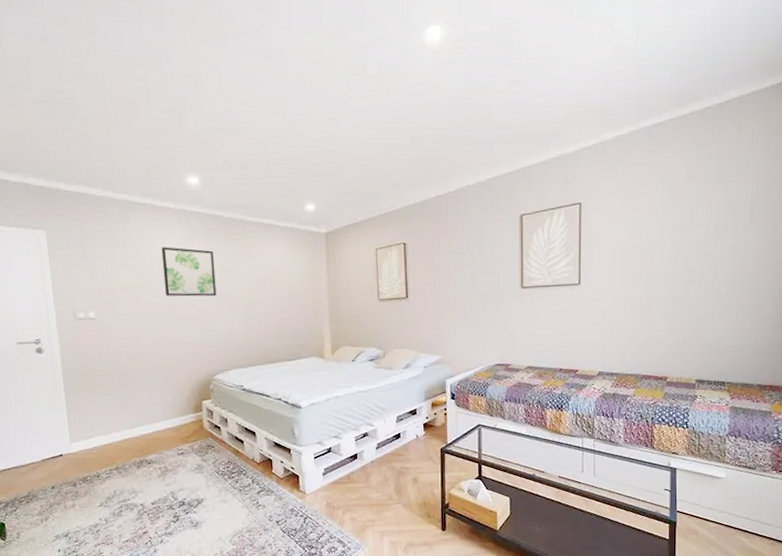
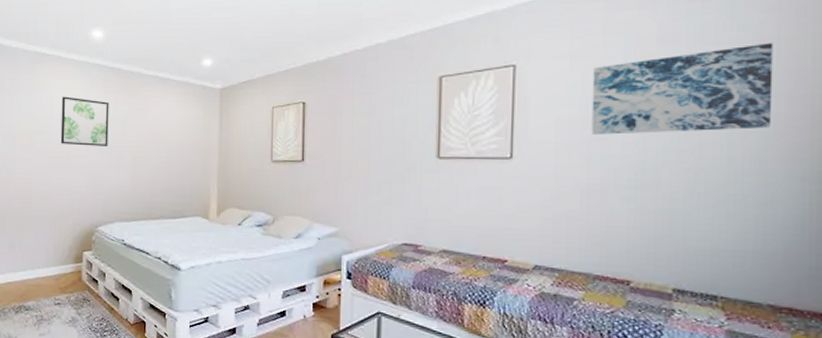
wall art: none [639,180,765,260] -> present [591,42,774,135]

